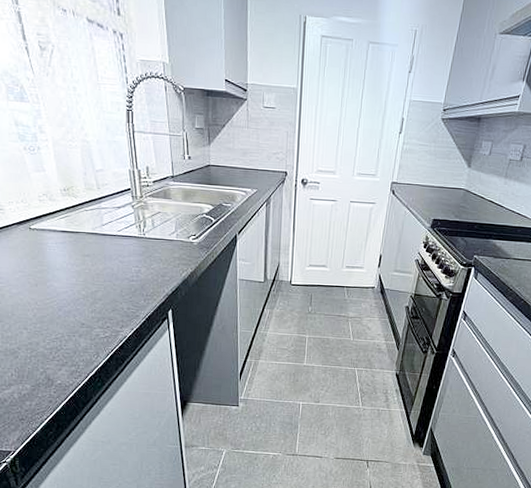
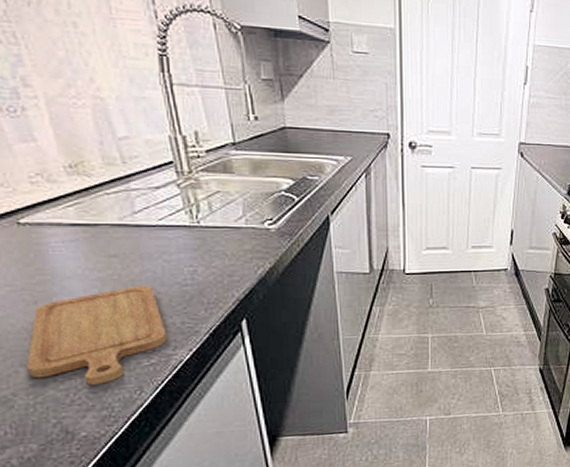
chopping board: none [28,278,117,349] -> present [27,285,167,386]

